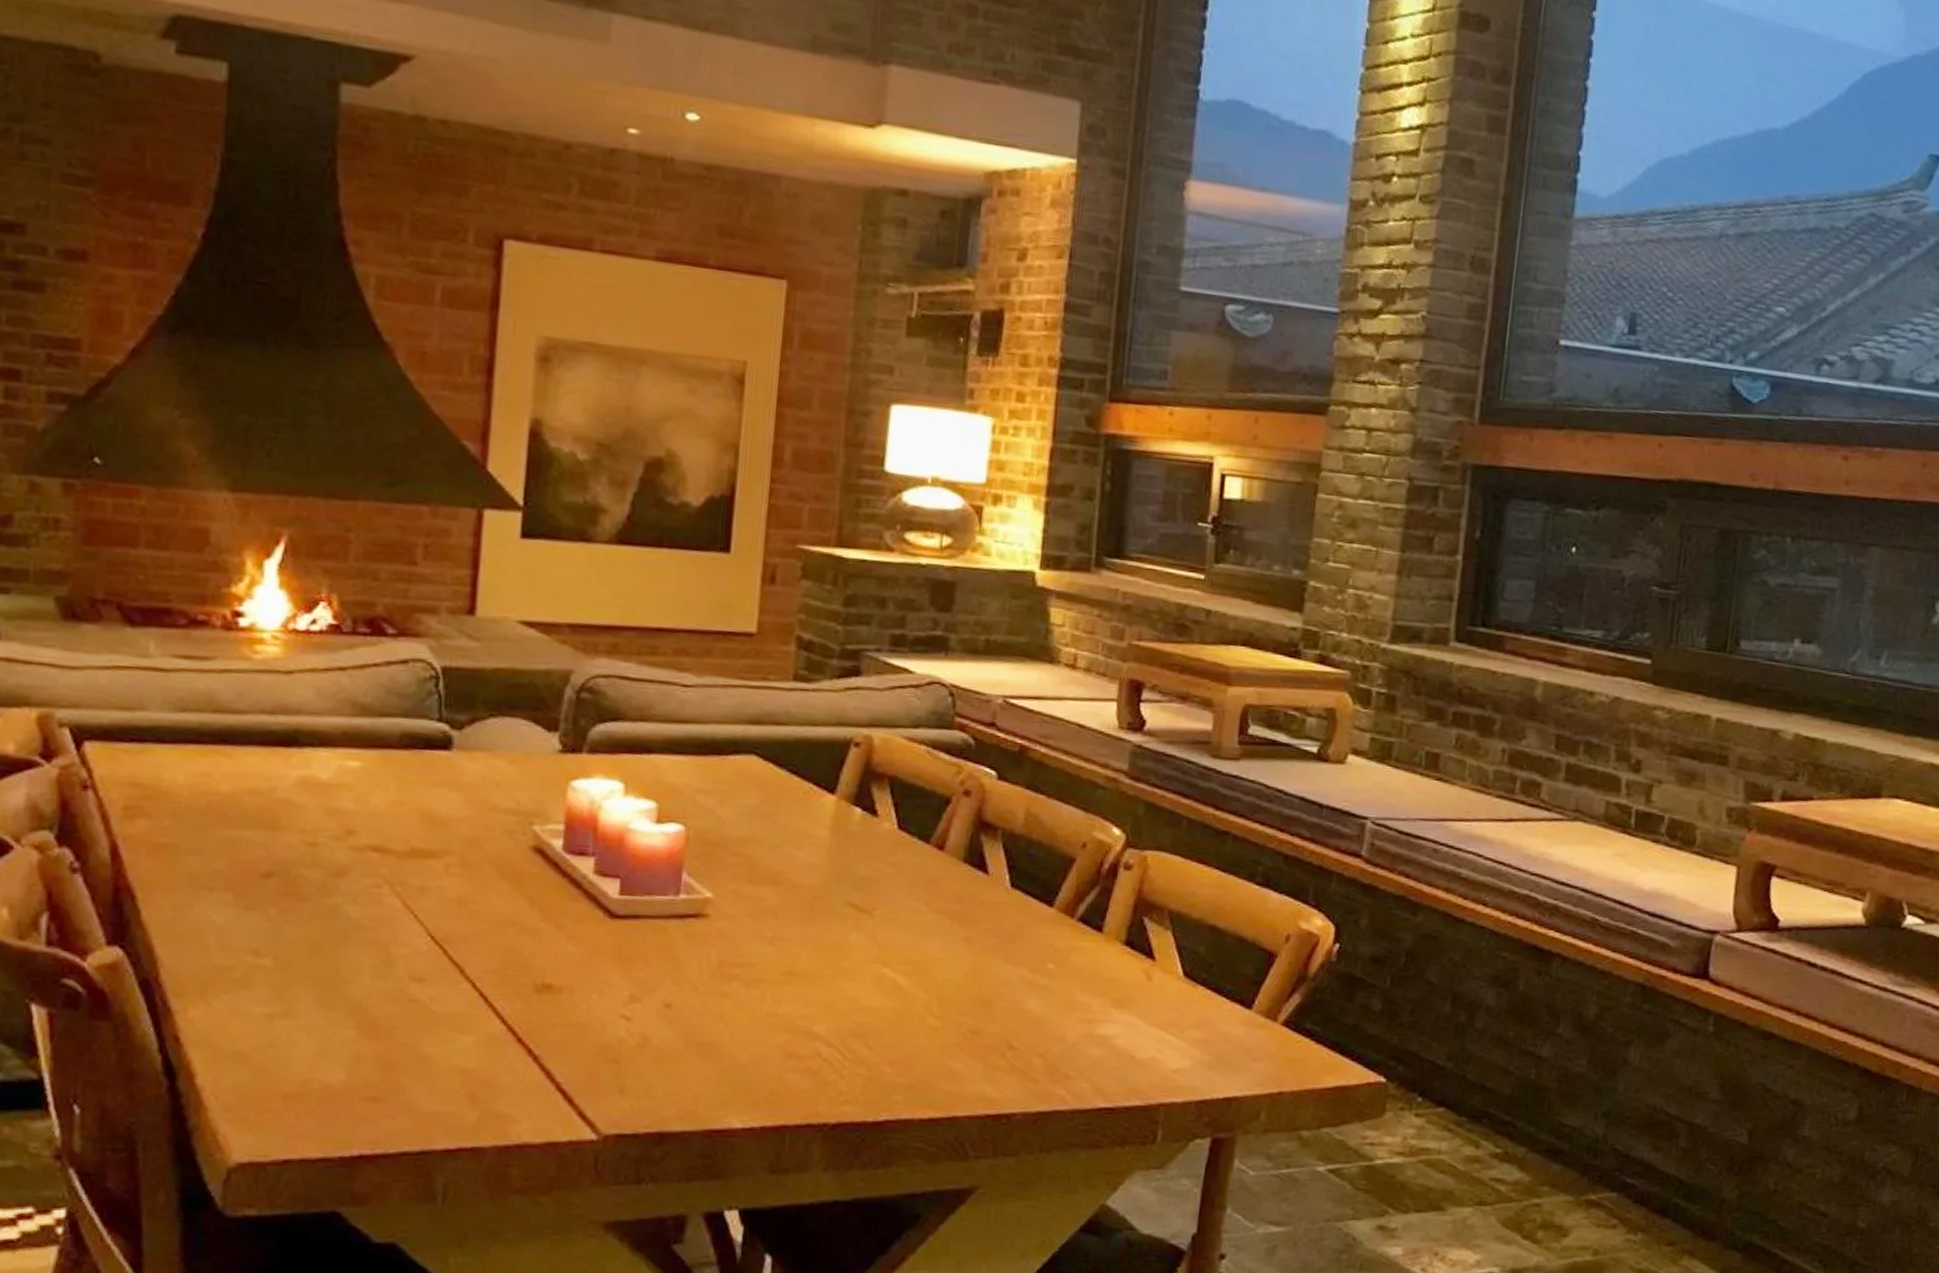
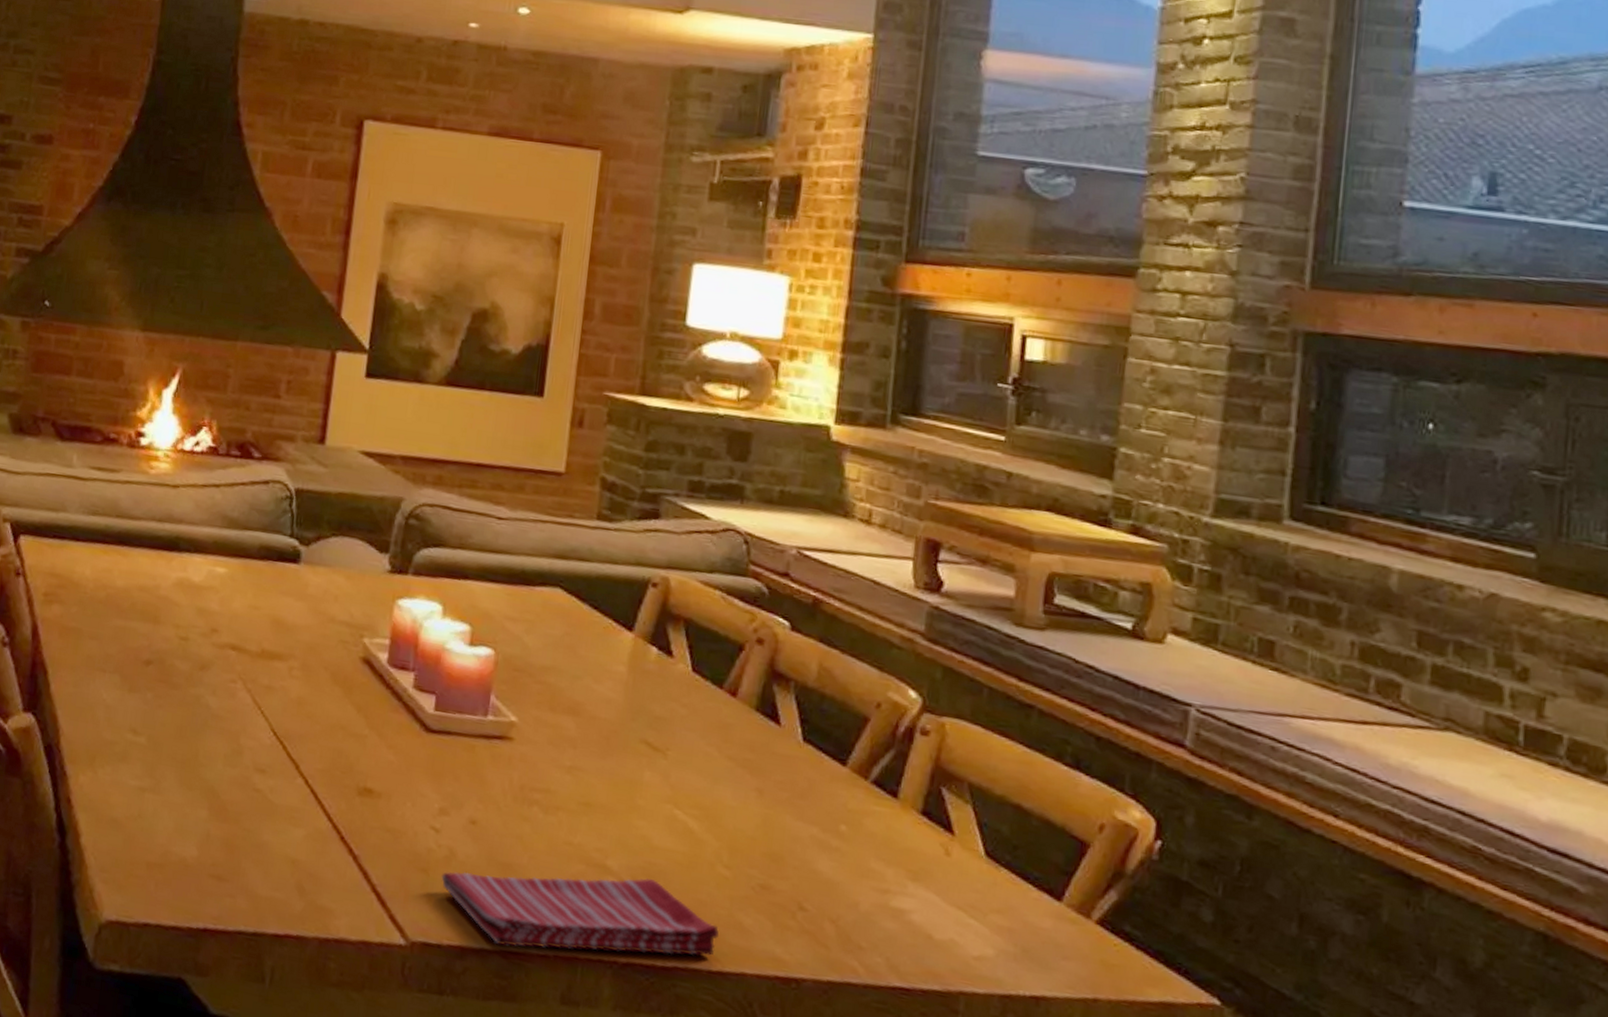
dish towel: none [635,1039,930,1126] -> present [441,872,719,956]

